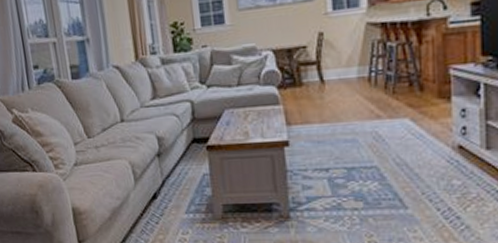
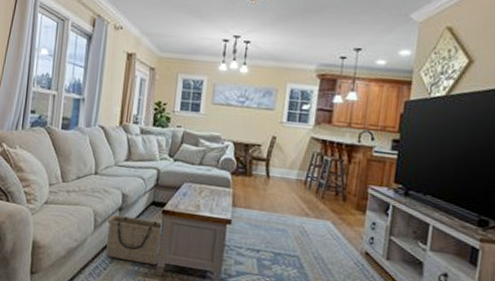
basket: none [147,159,213,210] -> present [106,215,162,266]

